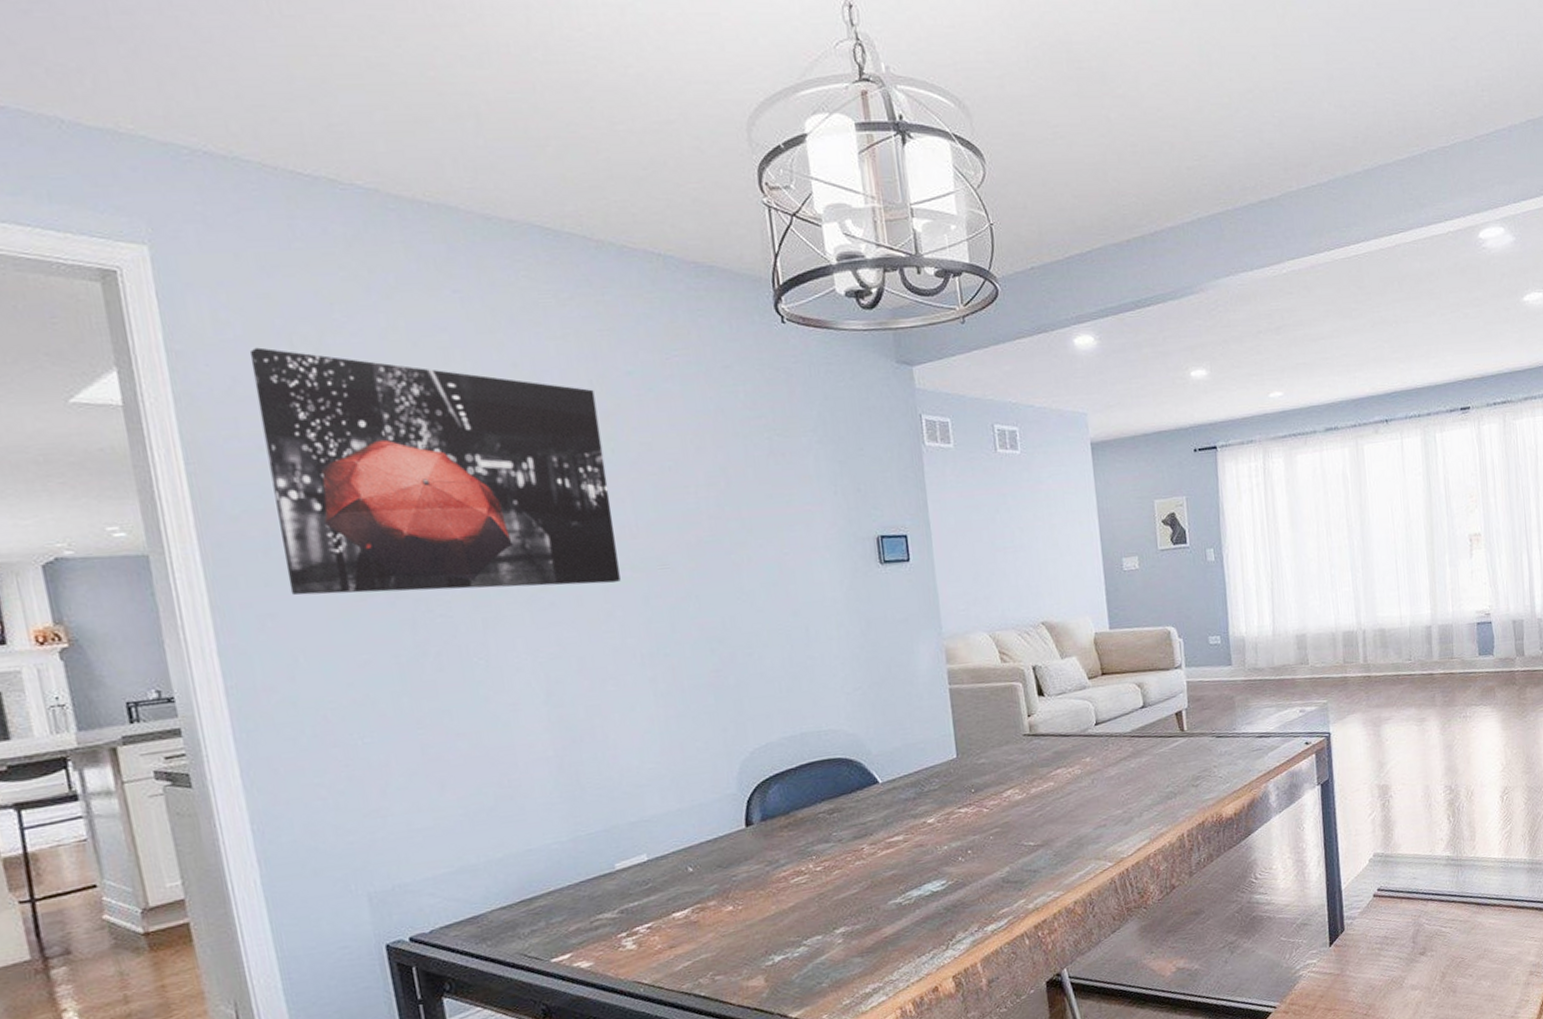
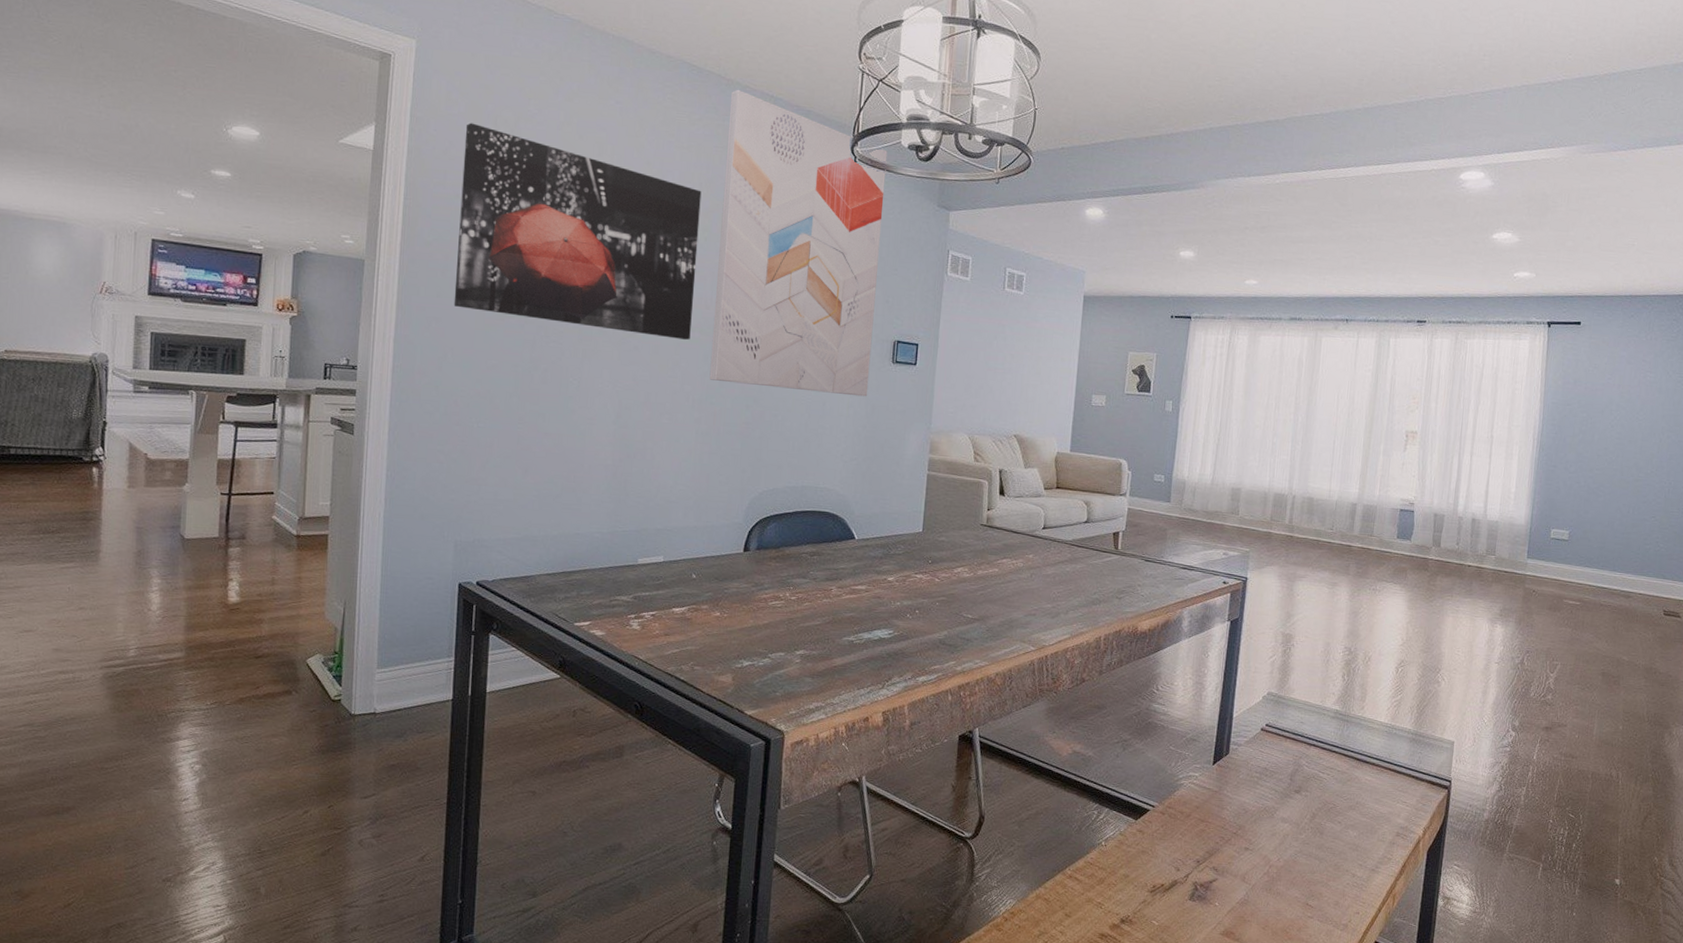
wall art: none [605,251,859,627] -> present [709,89,888,397]

